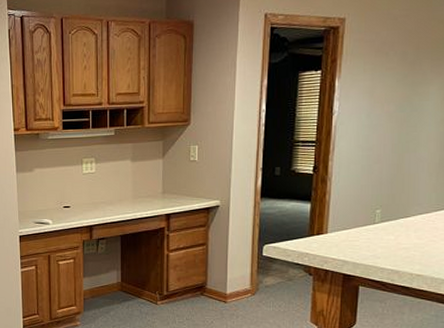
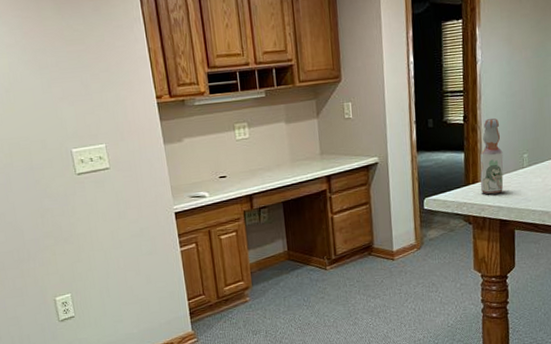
bottle: none [325,170,353,248] -> present [480,118,504,195]

